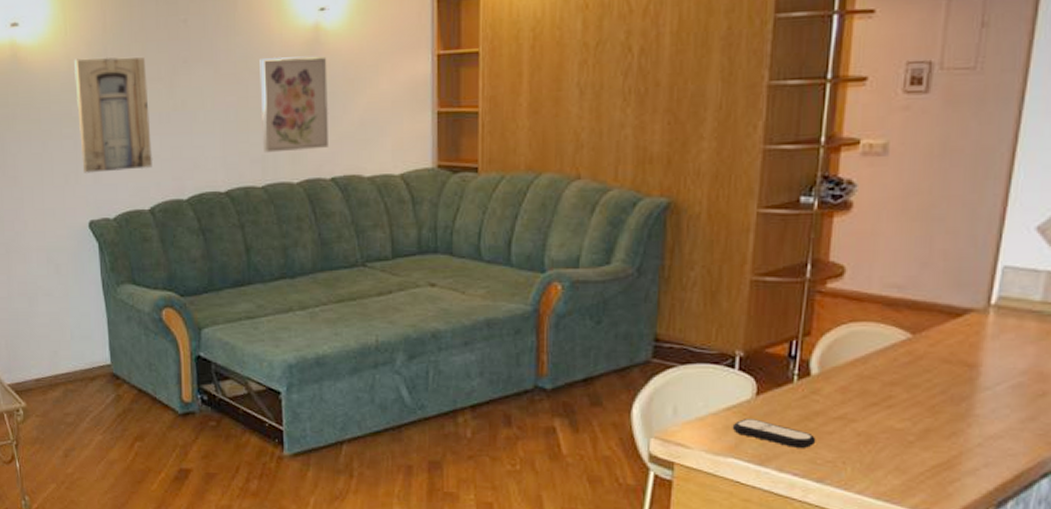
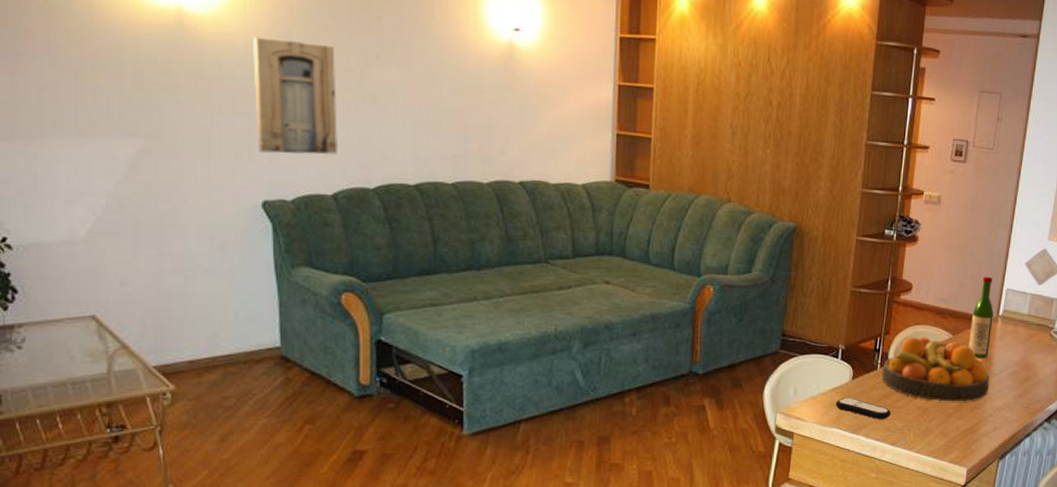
wall art: present [259,56,328,153] -> none [454,65,520,154]
fruit bowl: none [801,338,977,427] -> present [882,337,990,402]
wine bottle: none [938,250,982,366] -> present [968,276,994,358]

